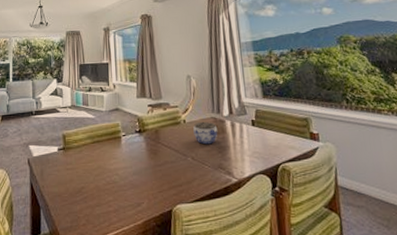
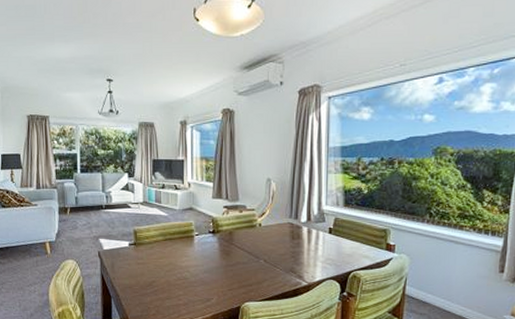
jar: present [193,121,218,145] -> none [268,226,294,249]

